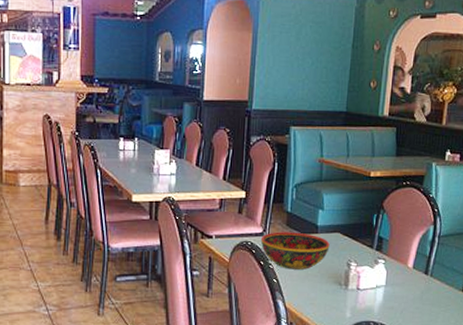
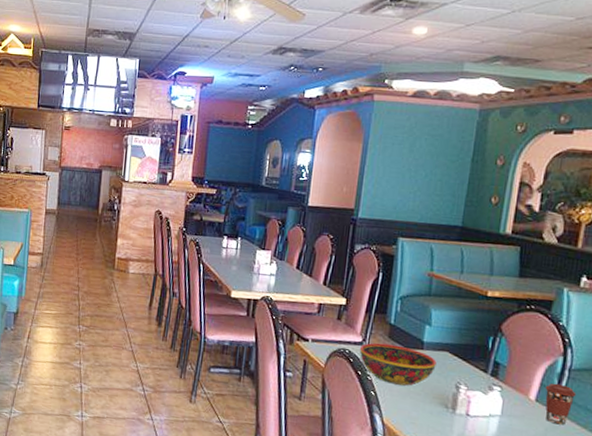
coffee cup: none [420,250,445,287] -> present [545,383,577,425]

